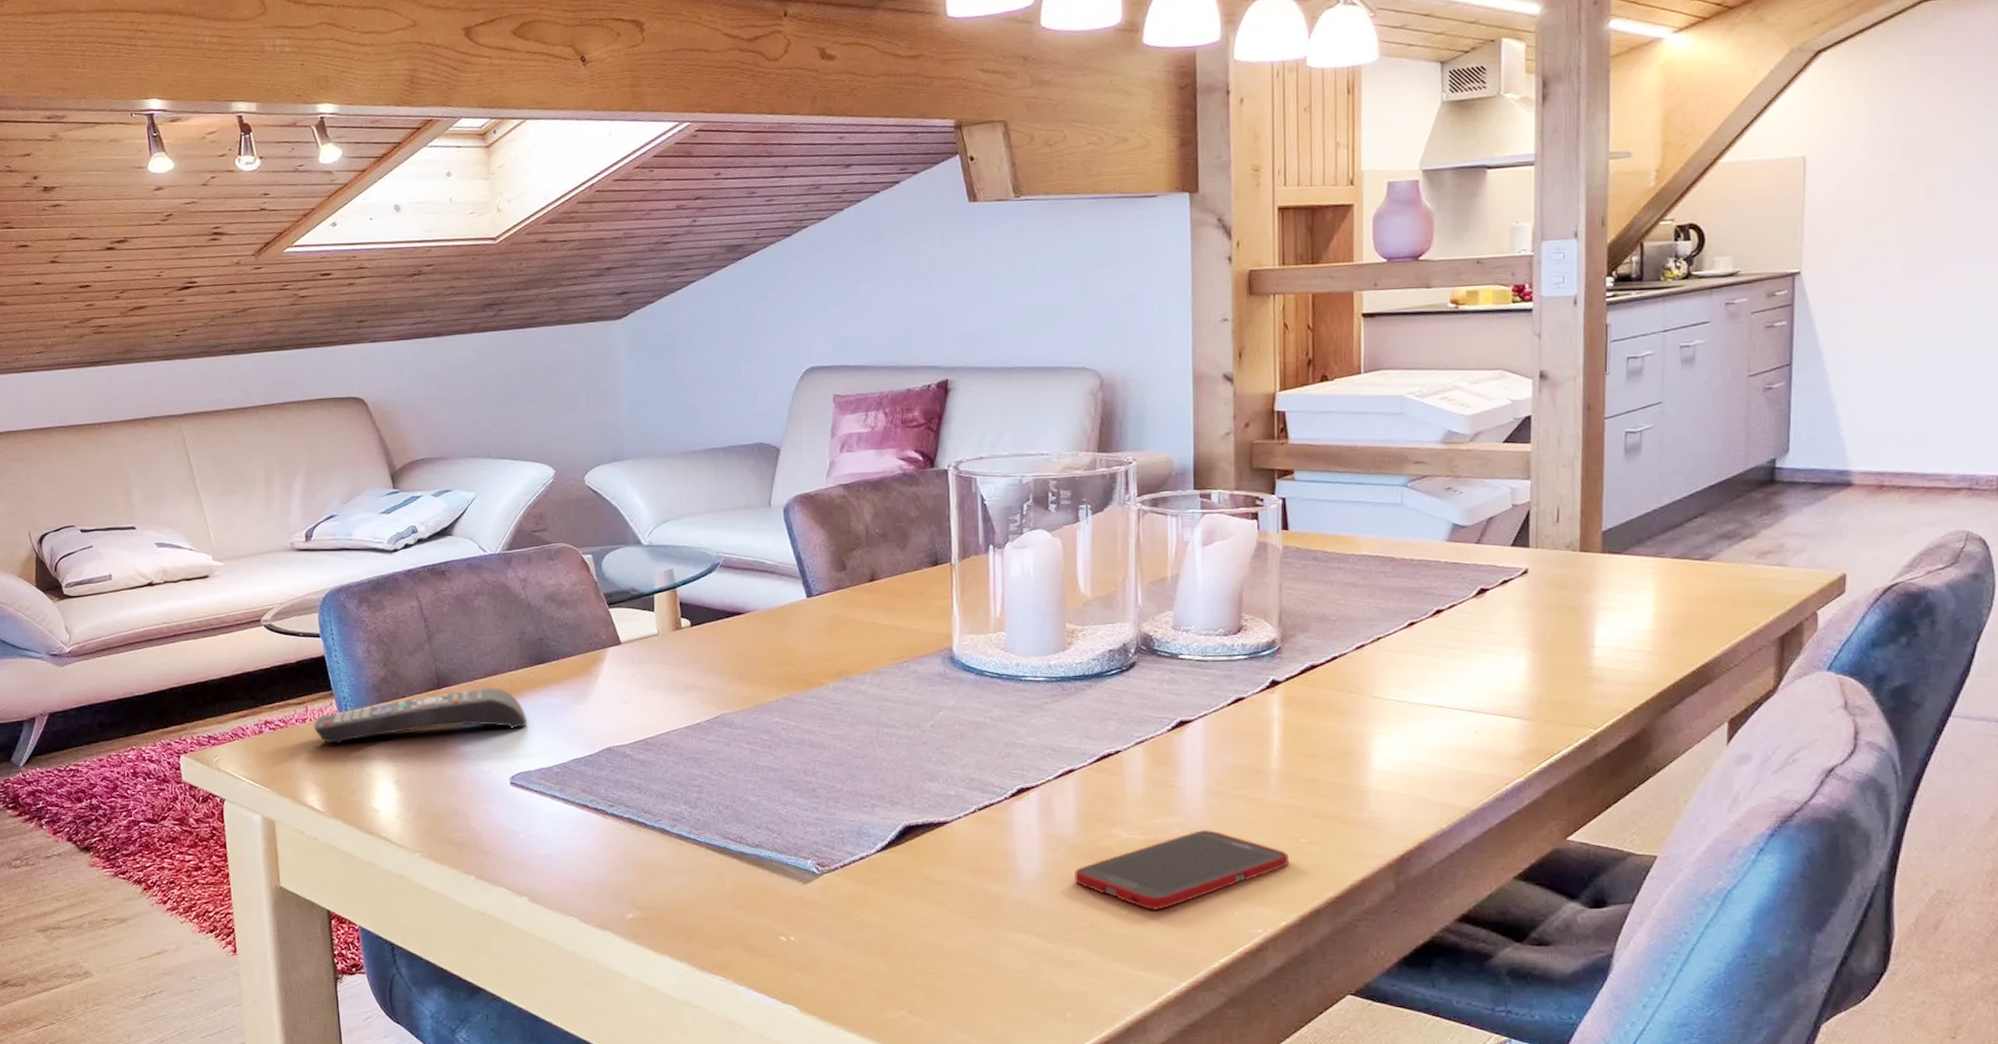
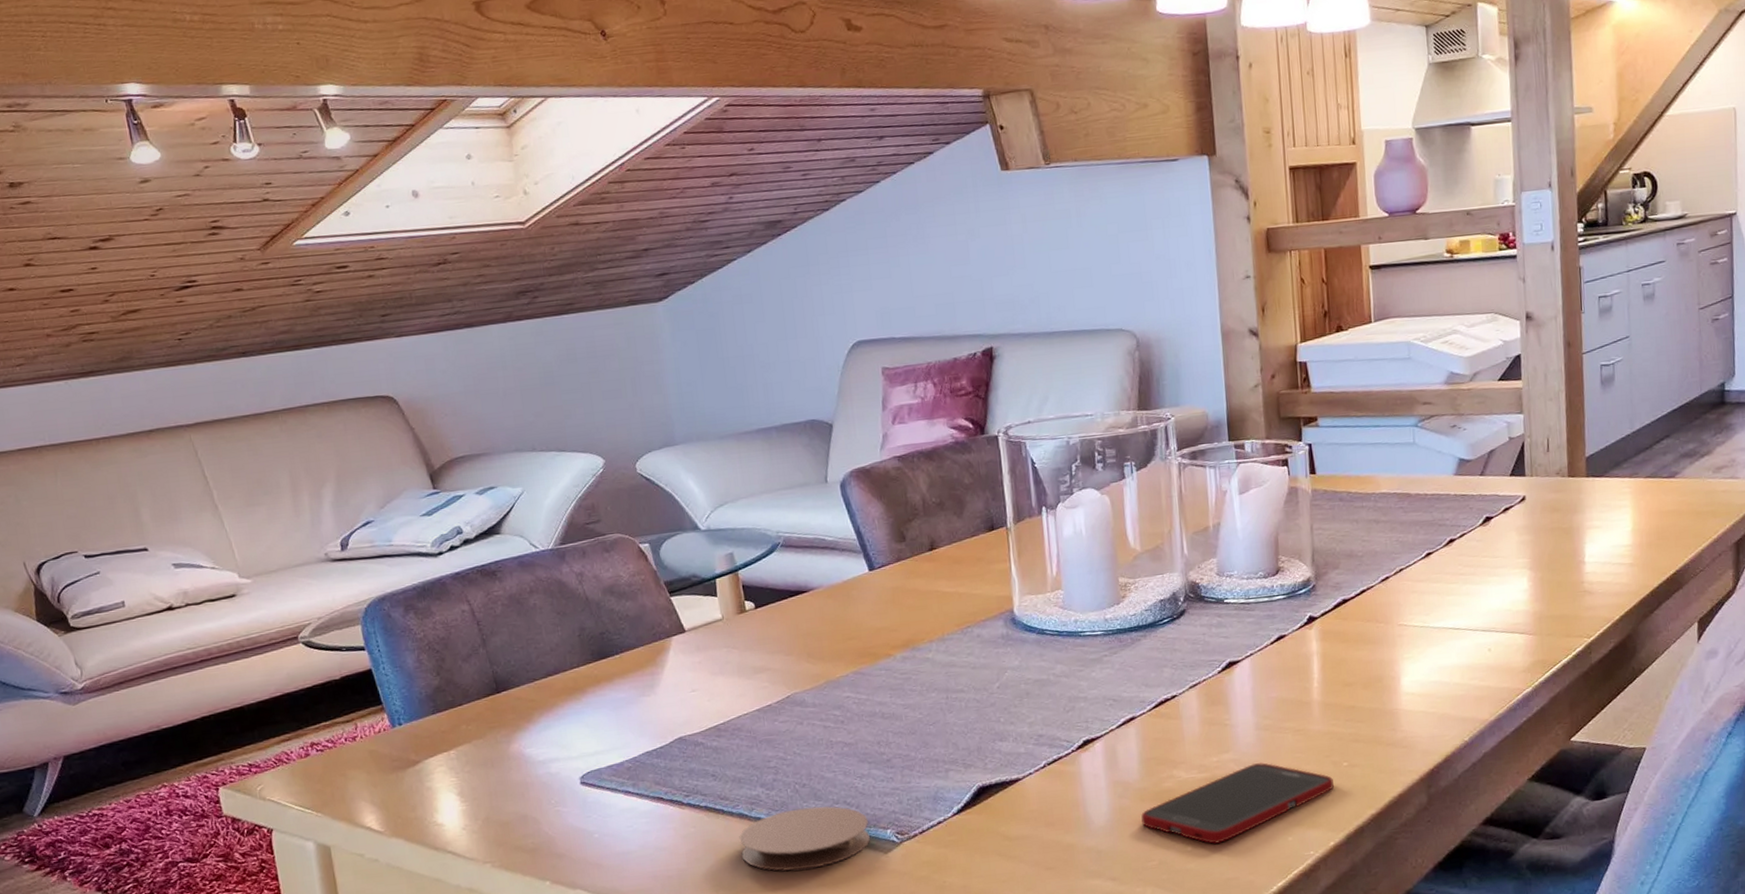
remote control: present [313,686,527,744] -> none [365,686,594,761]
coaster: none [659,829,791,891] -> present [739,805,871,872]

